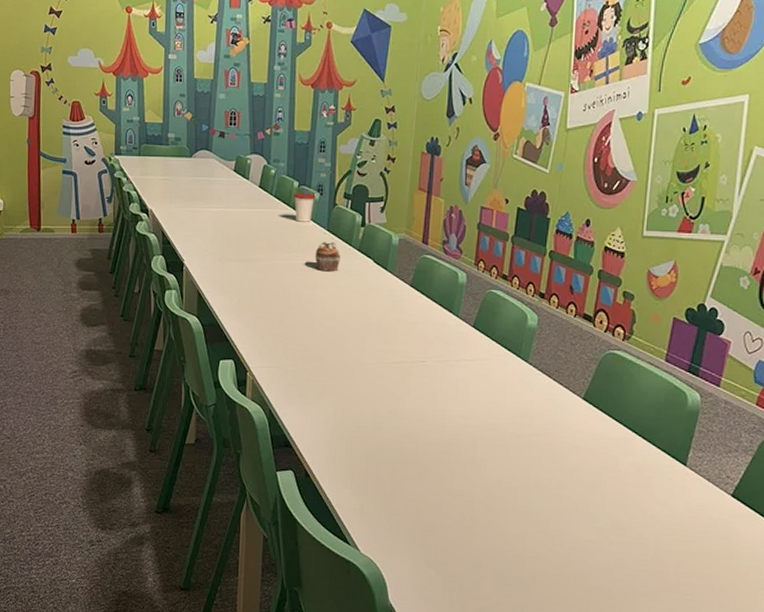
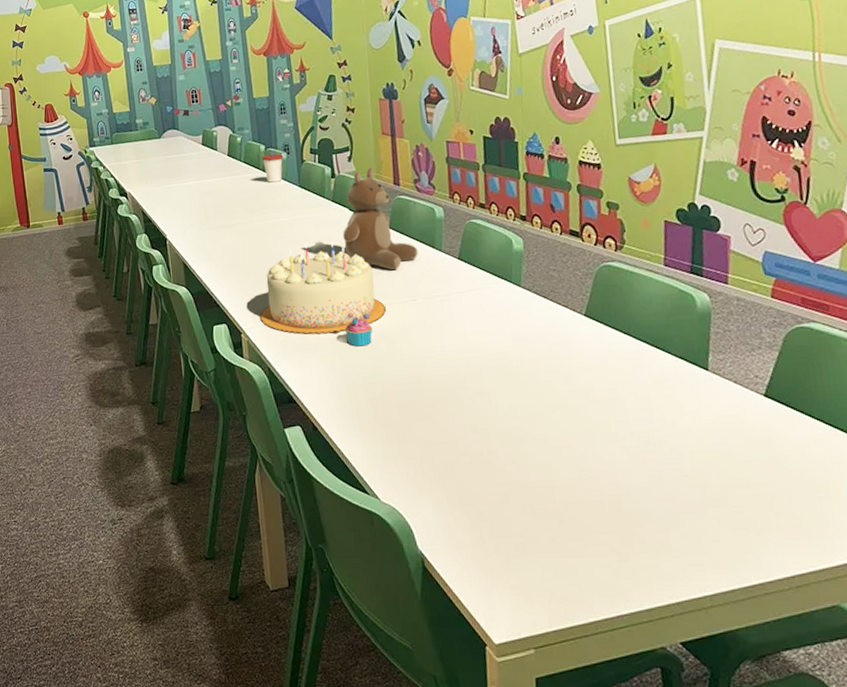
birthday cake: none [268,289,395,384] -> present [260,241,386,335]
cupcake: present [315,242,342,272] -> none [290,197,317,227]
cupcake: none [351,365,379,401] -> present [344,312,373,347]
bear: none [363,221,435,328] -> present [343,167,418,270]

